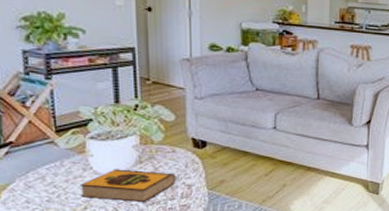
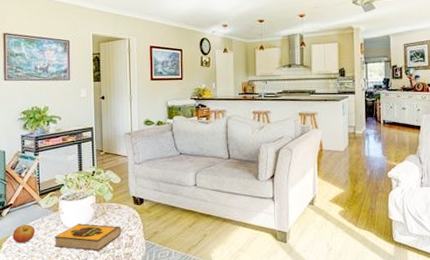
apple: none [15,168,52,193] -> present [12,224,36,244]

